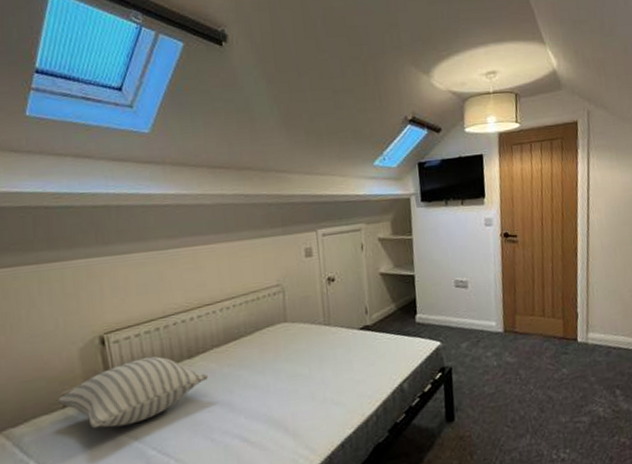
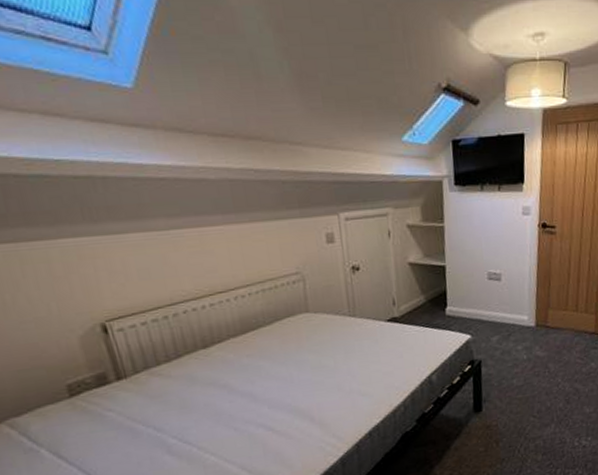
pillow: present [58,356,209,429] -> none [63,345,227,418]

